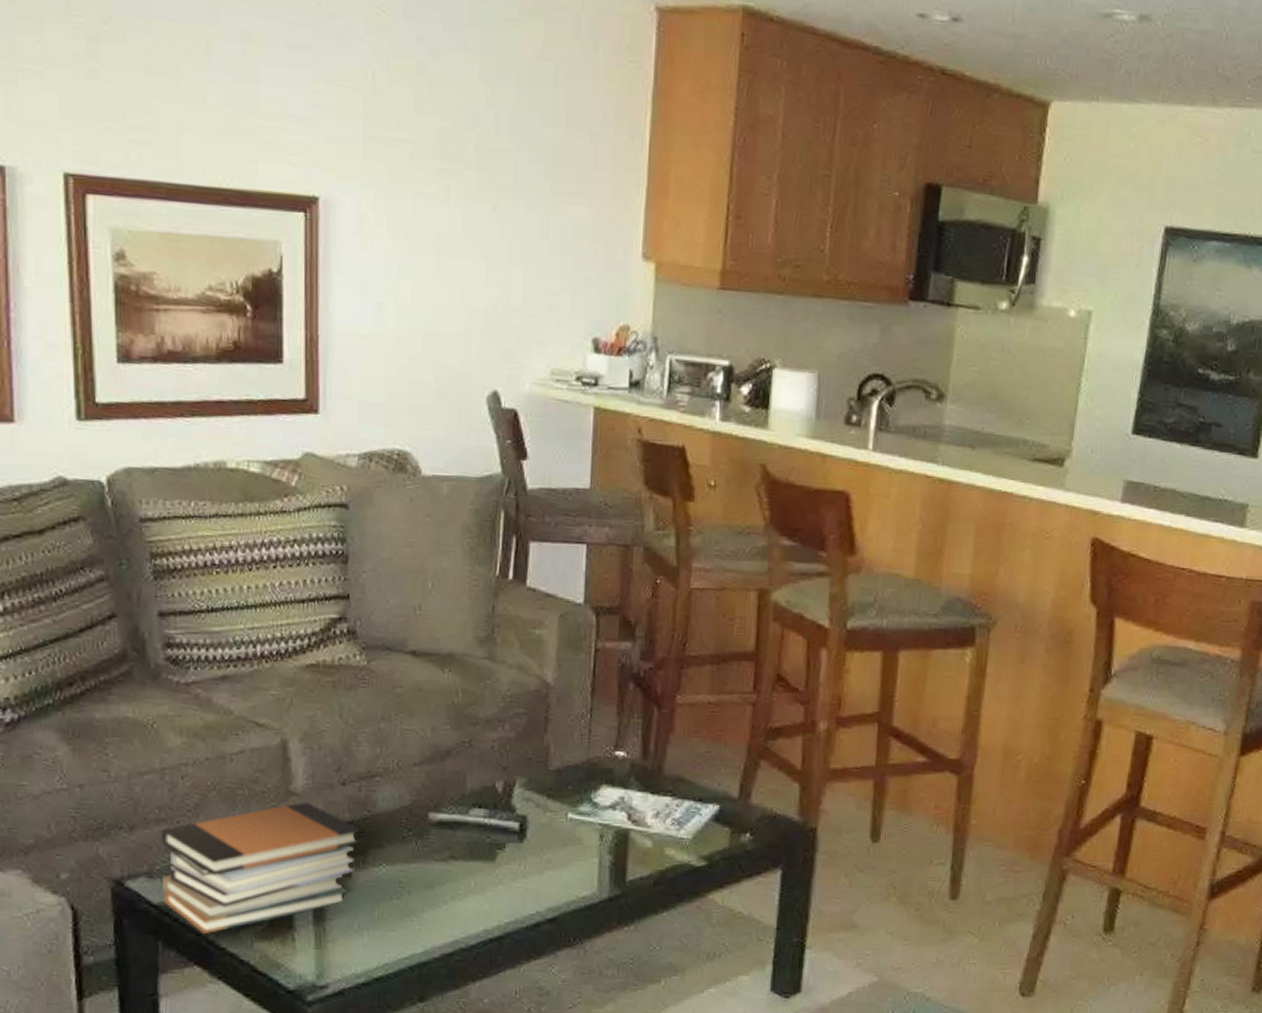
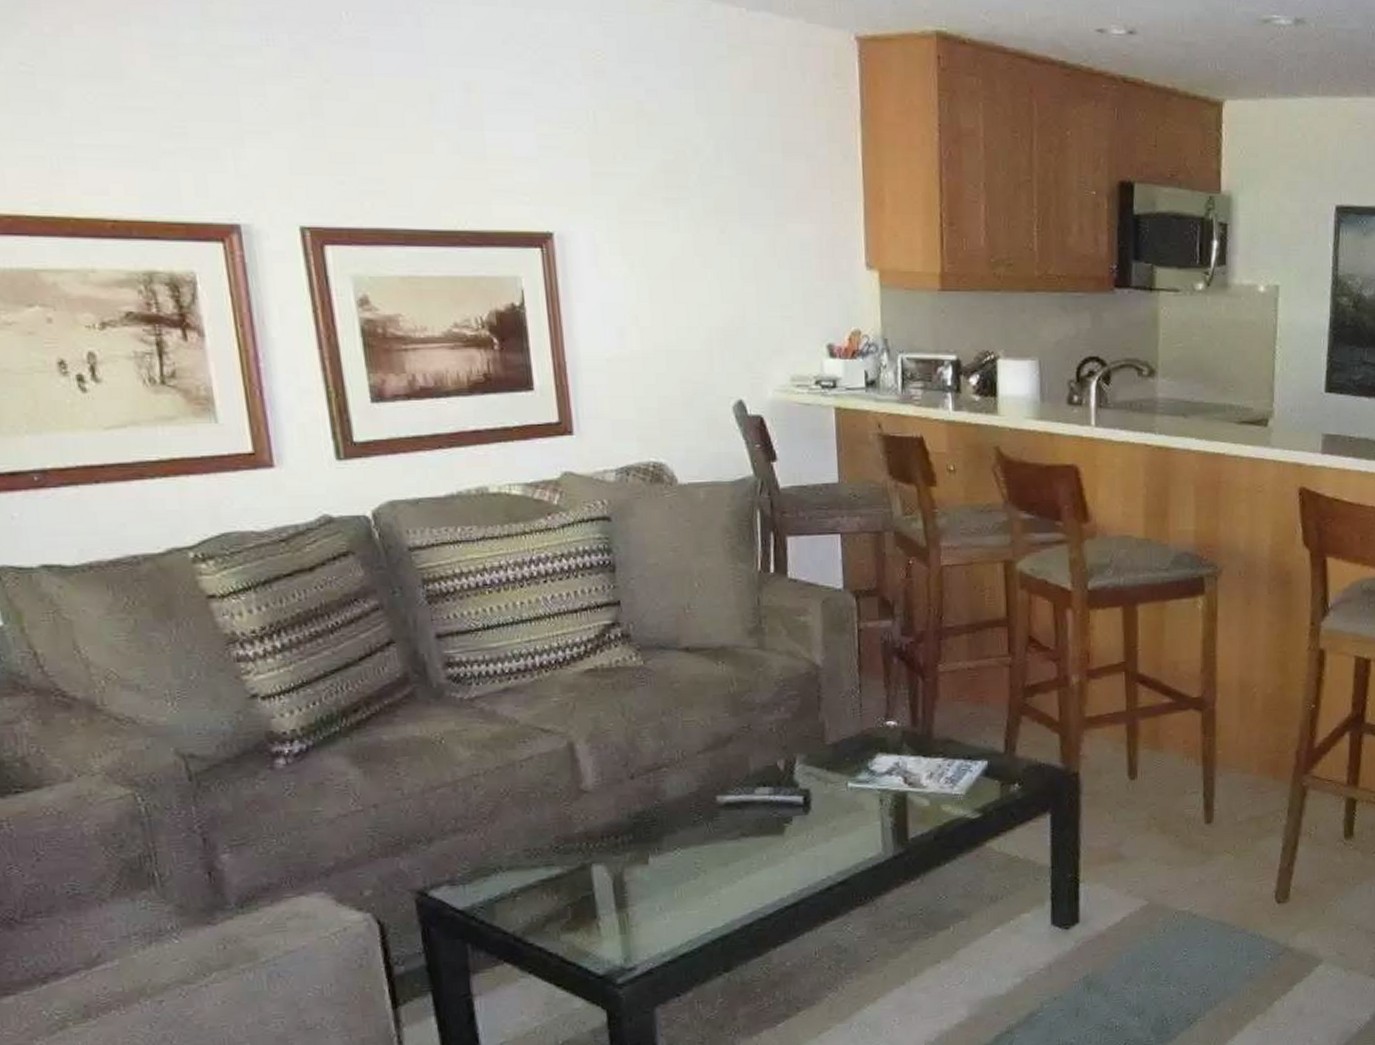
book stack: present [159,801,361,935] -> none [457,797,654,933]

